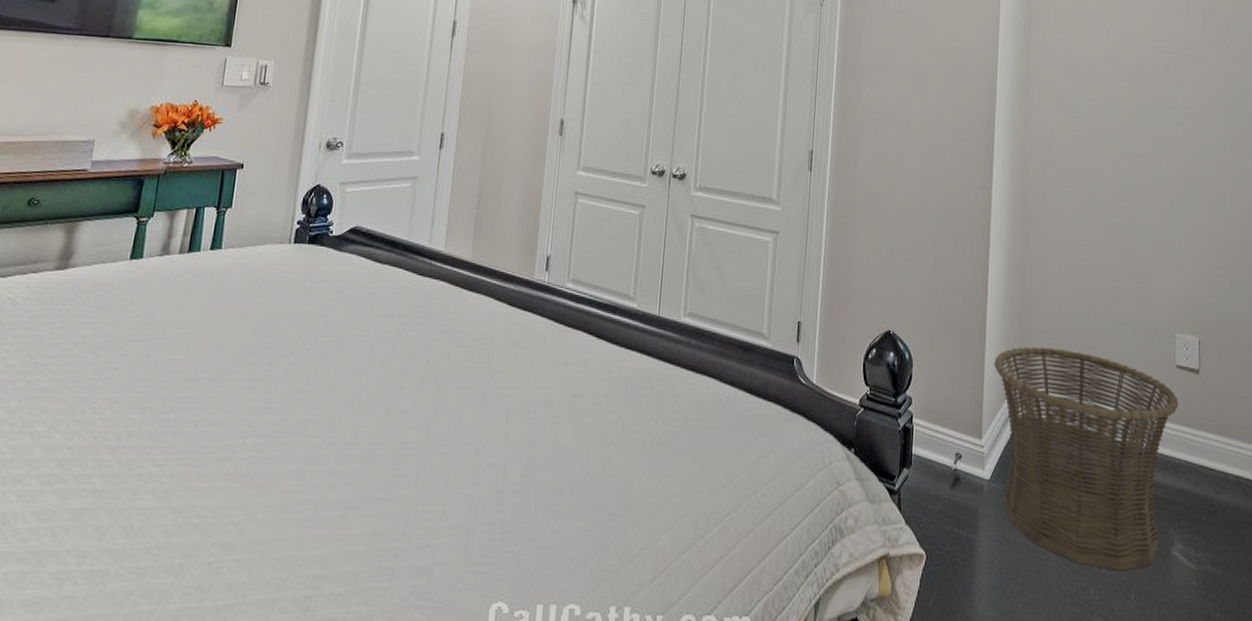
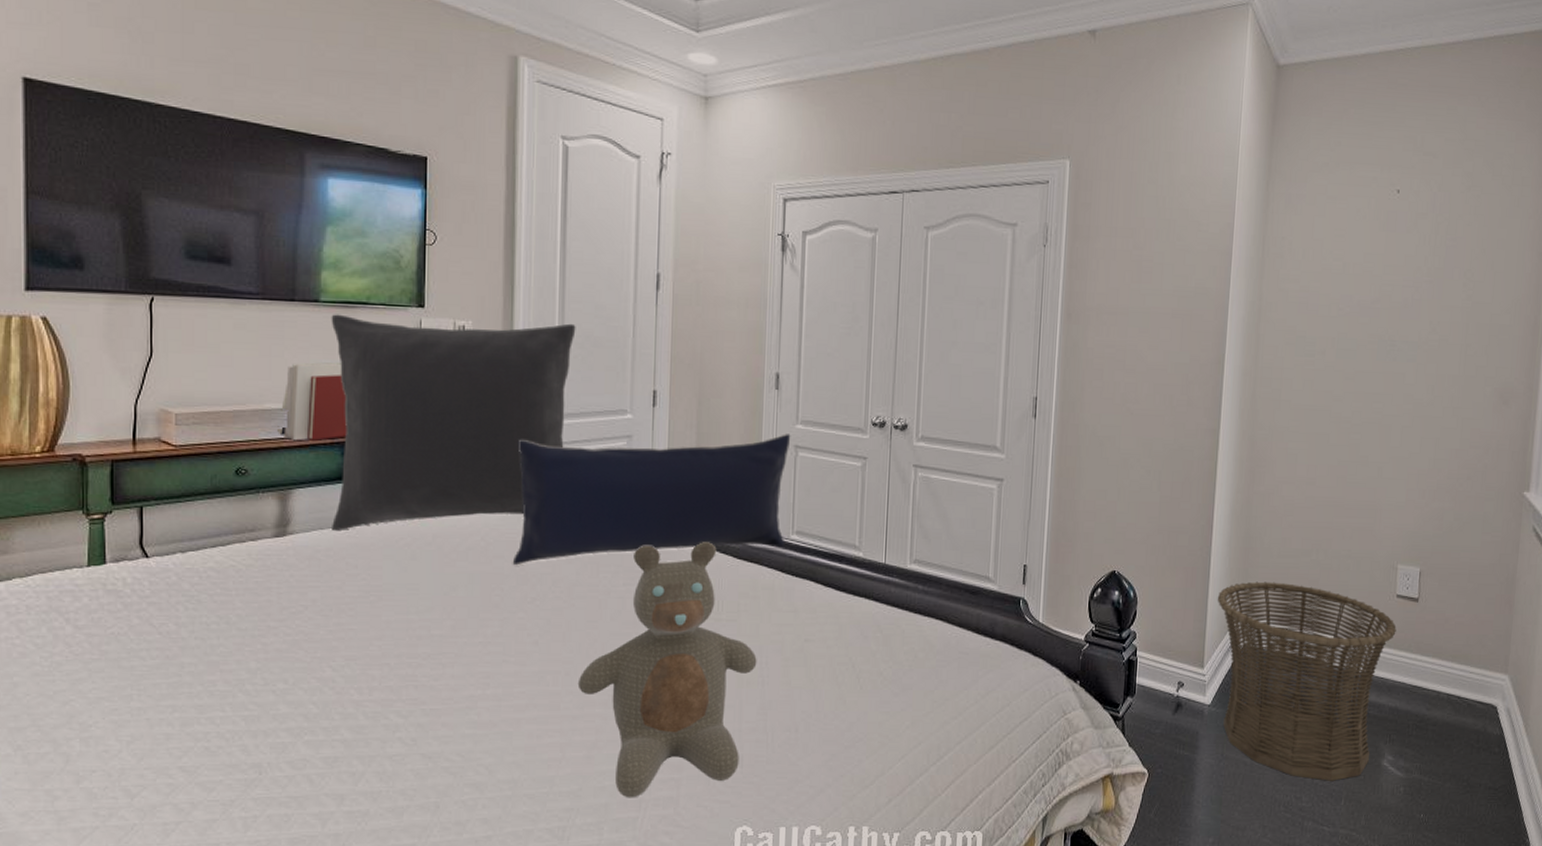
books: none [74,96,146,173] -> present [278,362,347,441]
pillow: none [113,50,373,265] -> present [331,314,576,530]
pillow: none [287,177,572,307] -> present [512,434,791,566]
teddy bear: none [339,287,525,566] -> present [577,542,757,798]

